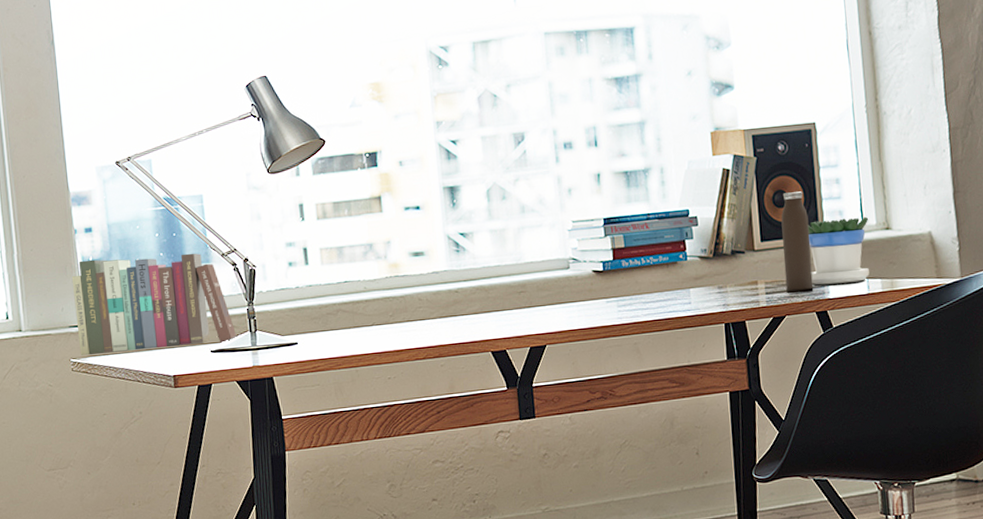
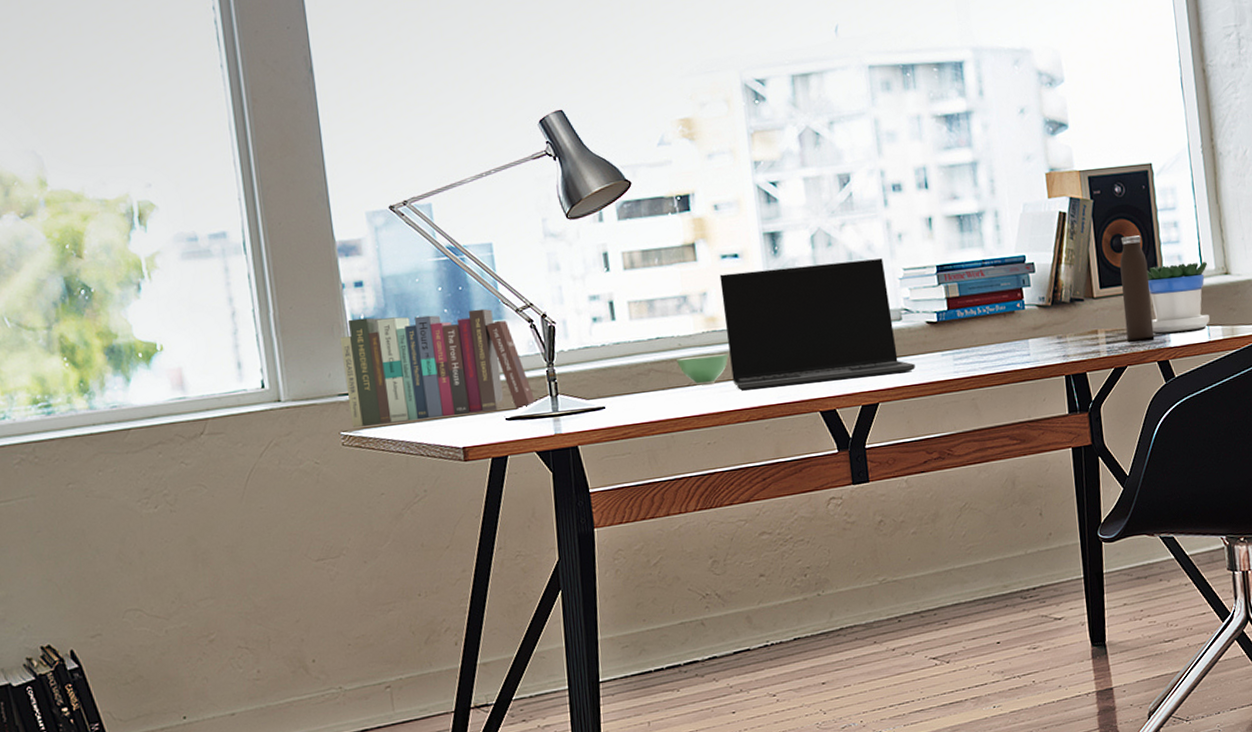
bowl: none [361,296,409,326] -> present [675,353,729,387]
laptop: none [402,211,581,331] -> present [719,258,915,391]

